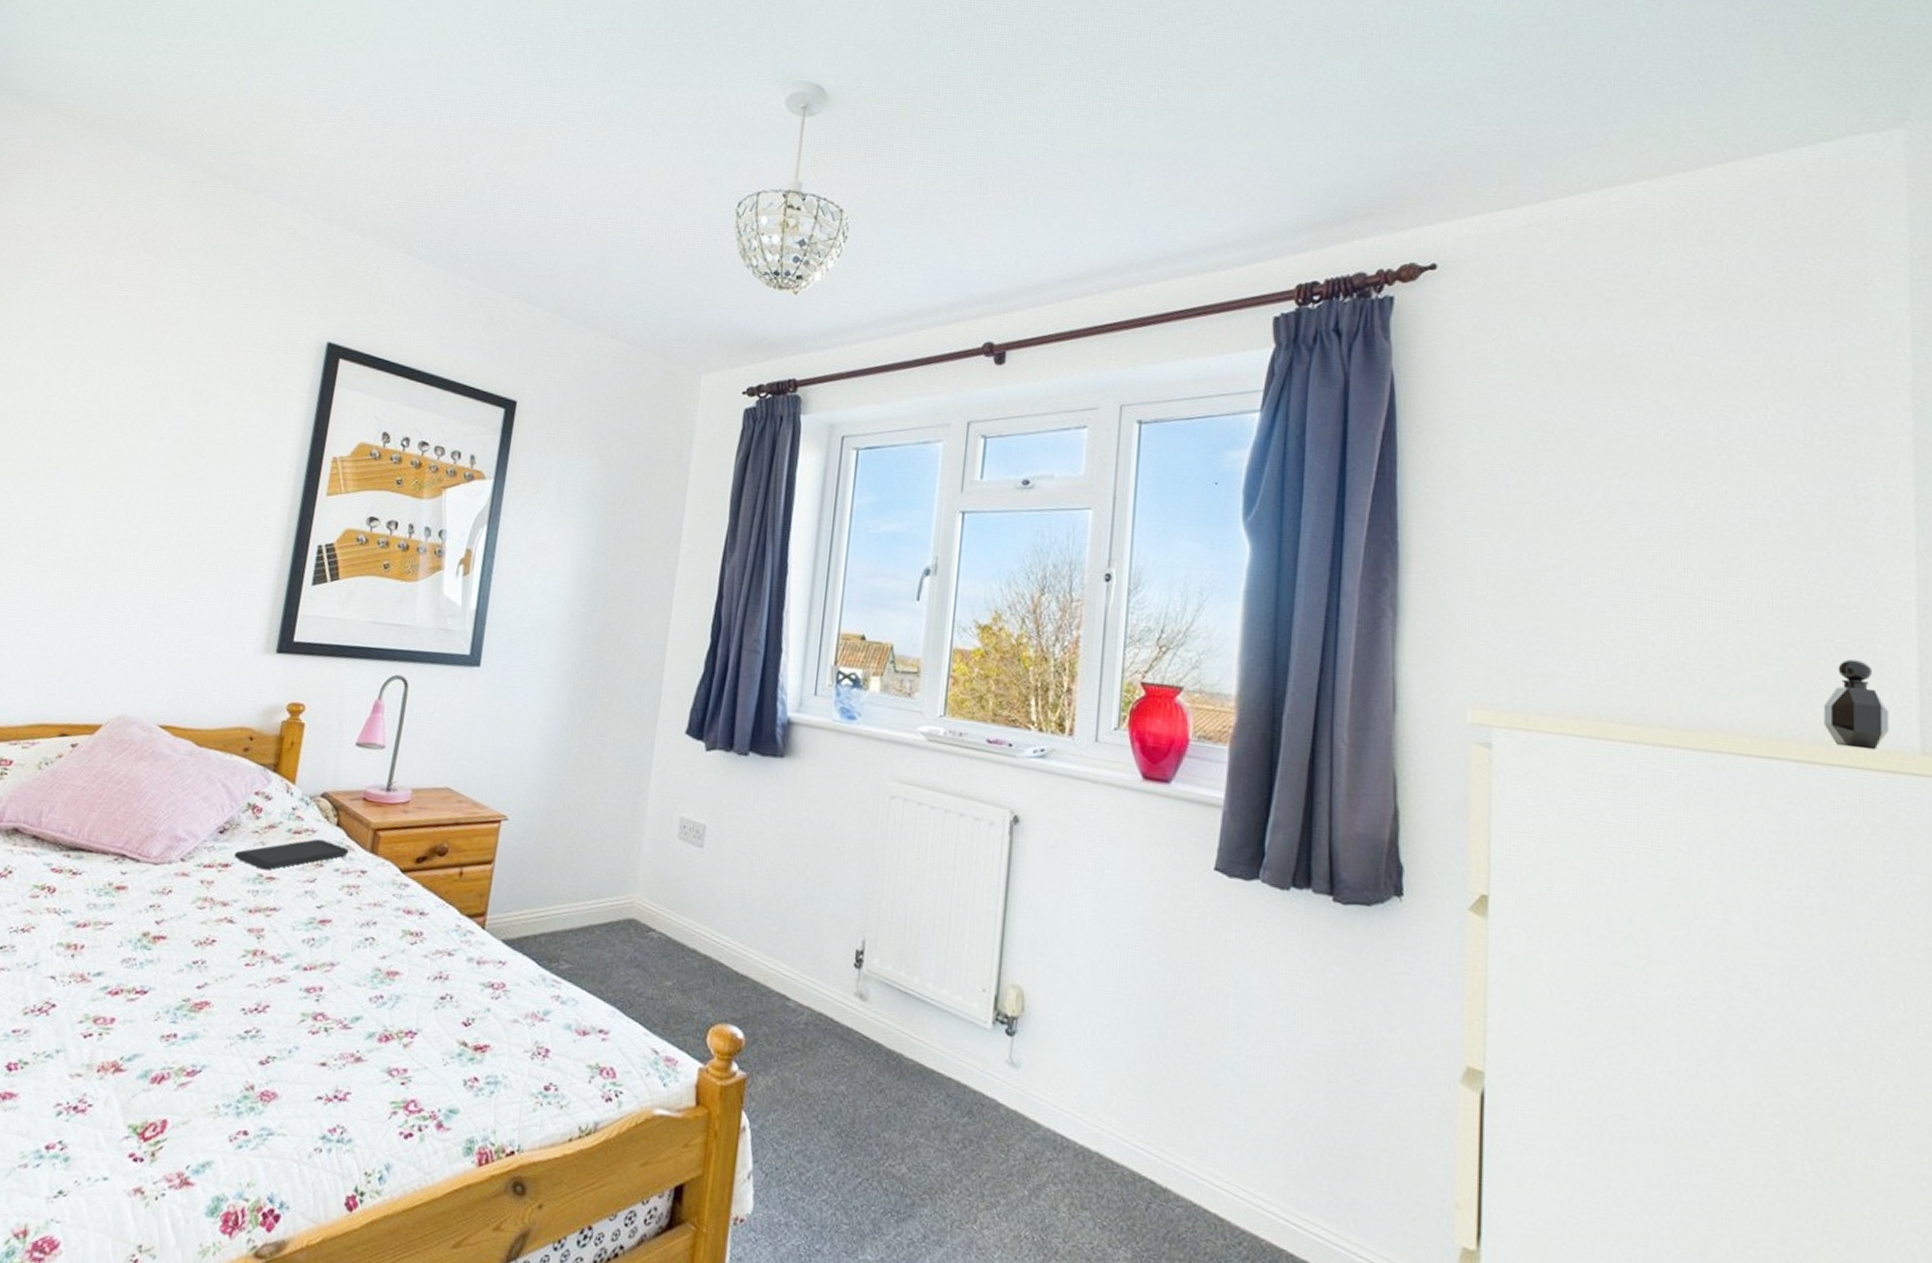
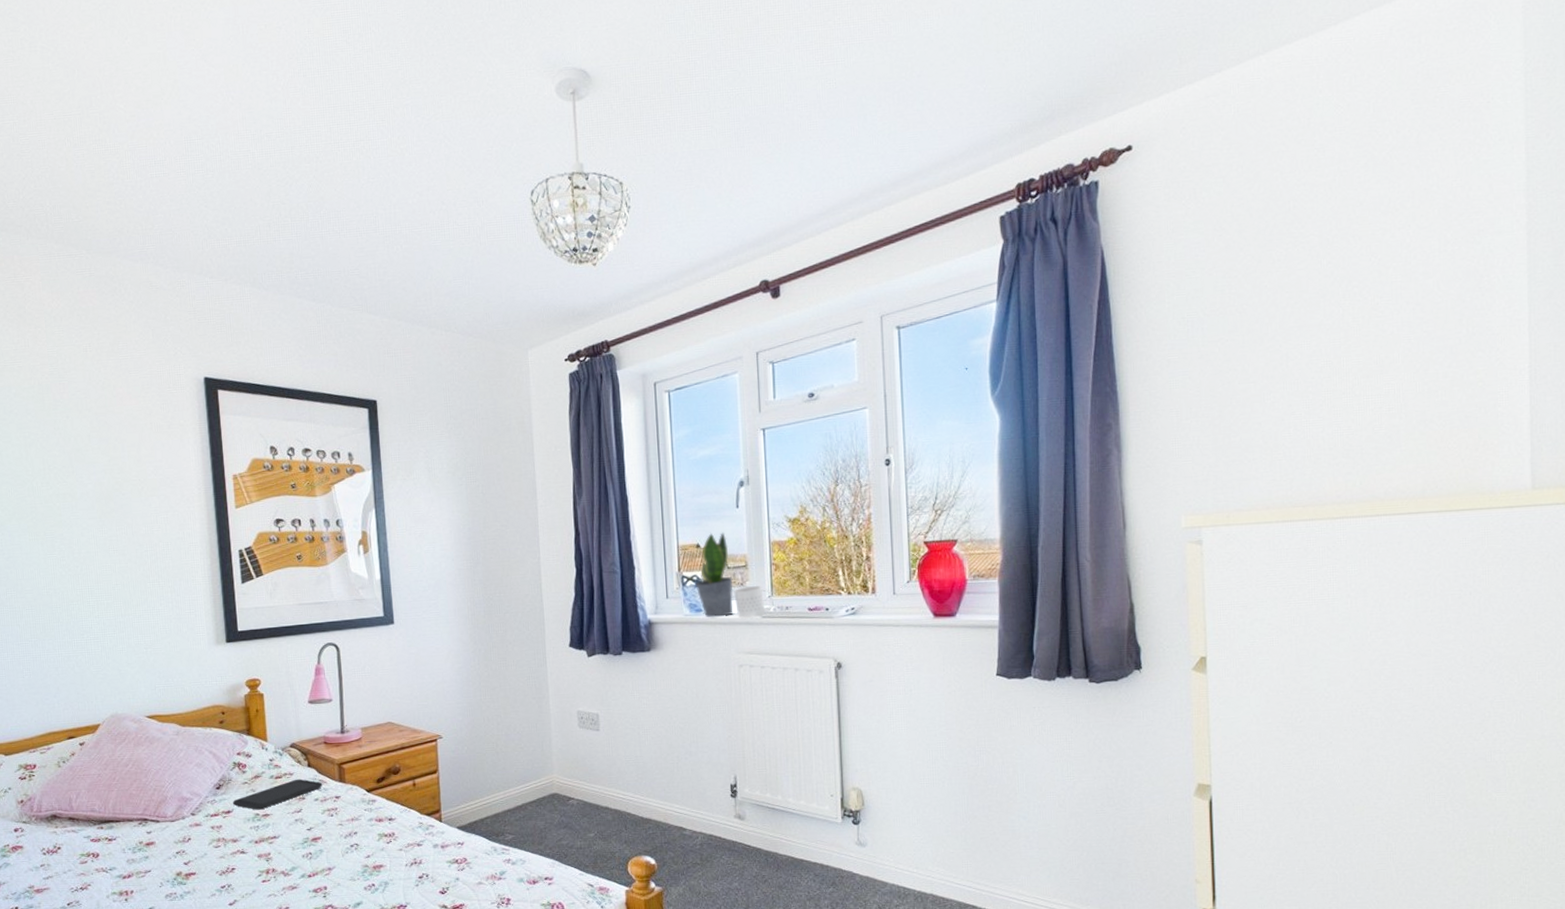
potted plant: none [852,624,900,732] -> present [695,532,734,618]
mug: none [897,698,945,740] -> present [734,586,774,620]
perfume bottle: present [1823,658,1889,750] -> none [1457,422,1508,494]

